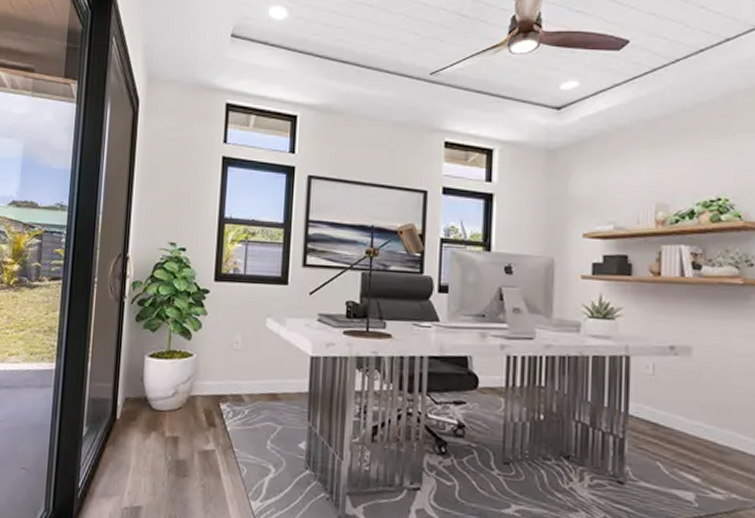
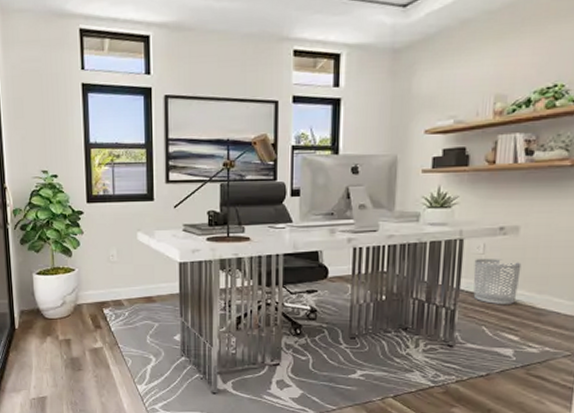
waste bin: none [643,380,697,438] -> present [473,259,522,305]

